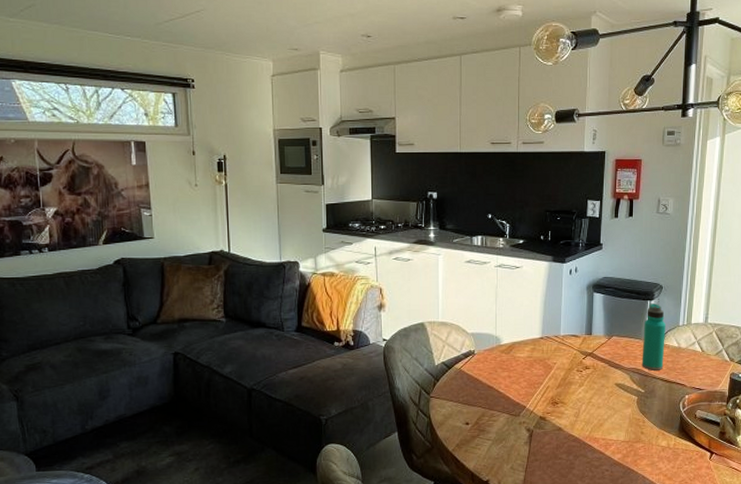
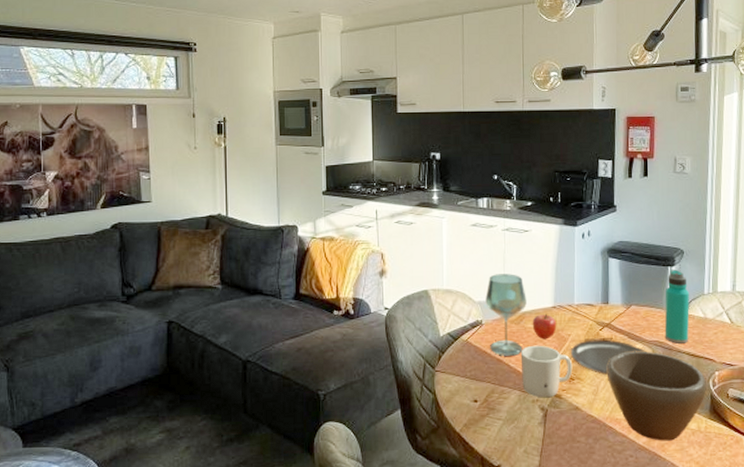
wine glass: none [478,307,516,383] -> present [485,274,527,356]
mug: none [509,372,557,420] -> present [520,345,573,398]
fruit: none [521,343,544,368] -> present [532,313,557,340]
plate: none [555,367,625,400] -> present [570,339,647,376]
bowl: none [588,377,677,457] -> present [606,351,707,441]

